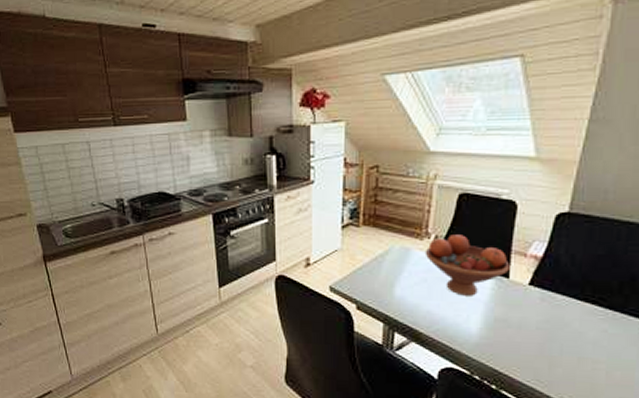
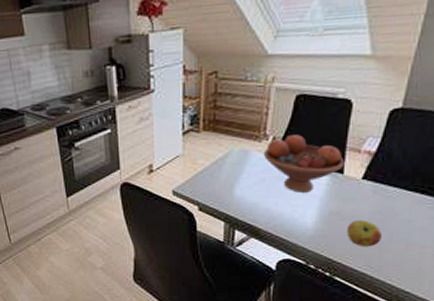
apple: none [514,329,551,360] -> present [347,220,382,247]

